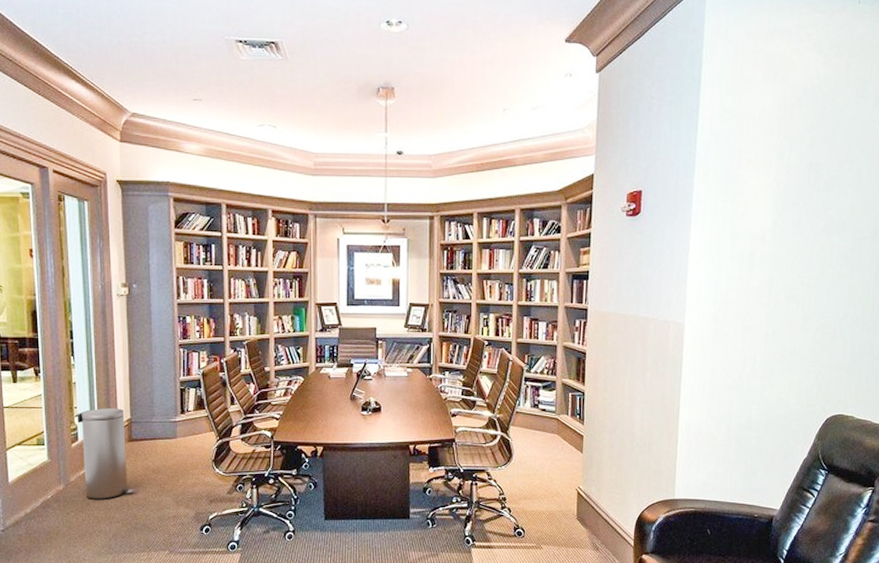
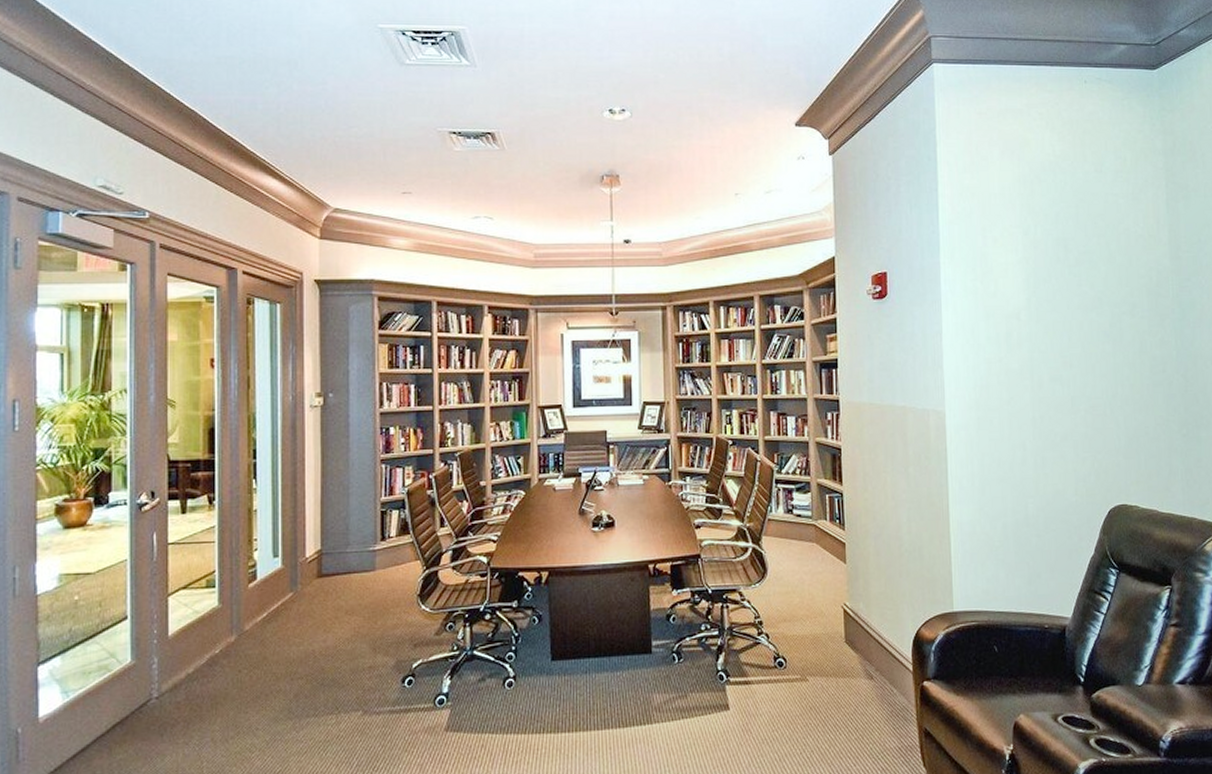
pedal bin: present [77,408,135,501] -> none [256,538,323,653]

